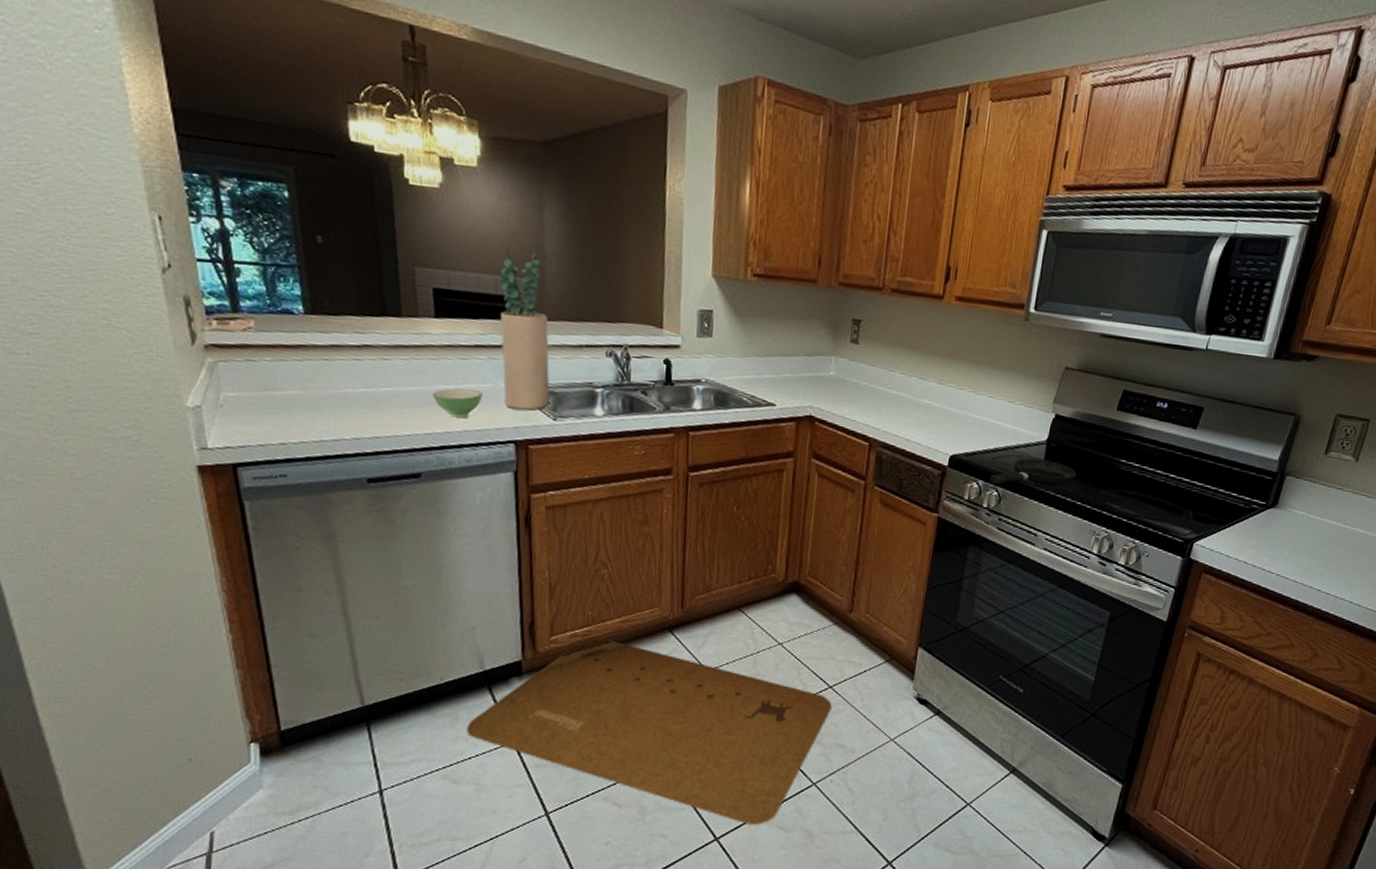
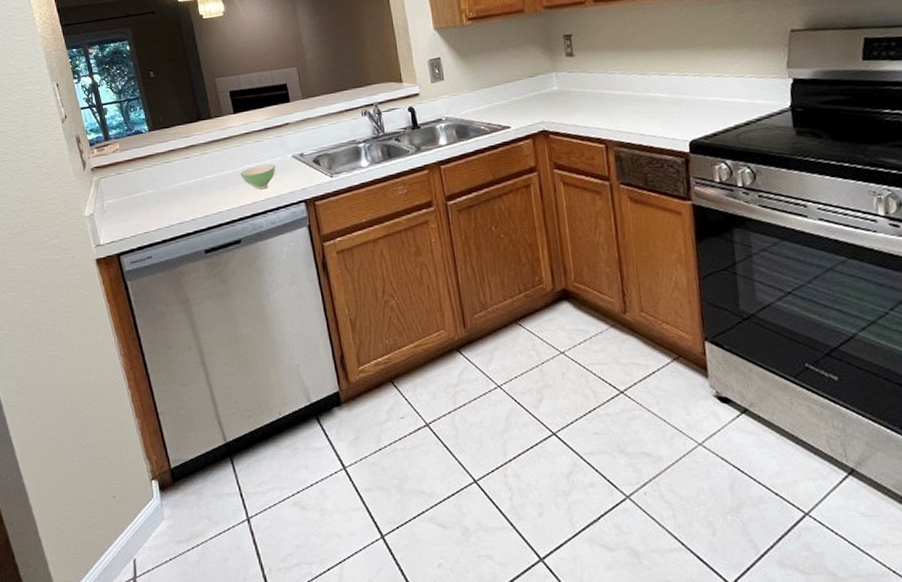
doormat: present [466,640,832,825] -> none [305,365,628,543]
vase: present [500,245,550,411] -> none [273,39,325,174]
frying pan: present [989,458,1077,486] -> none [737,126,835,162]

